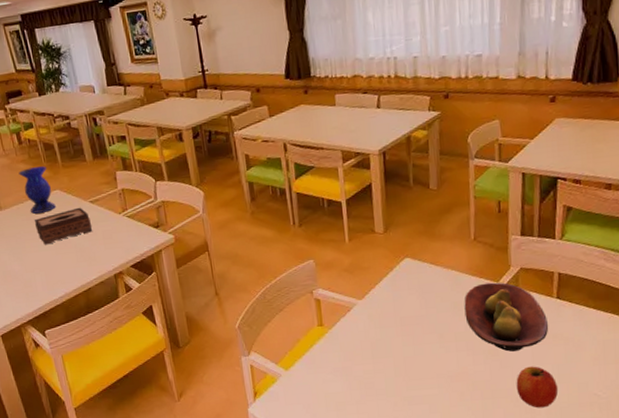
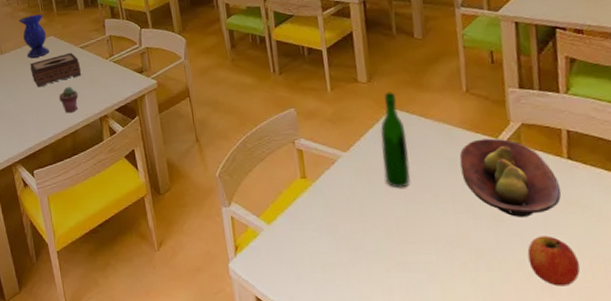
potted succulent: none [68,242,91,271] -> present [58,86,79,114]
wine bottle: none [393,241,419,331] -> present [380,92,410,188]

